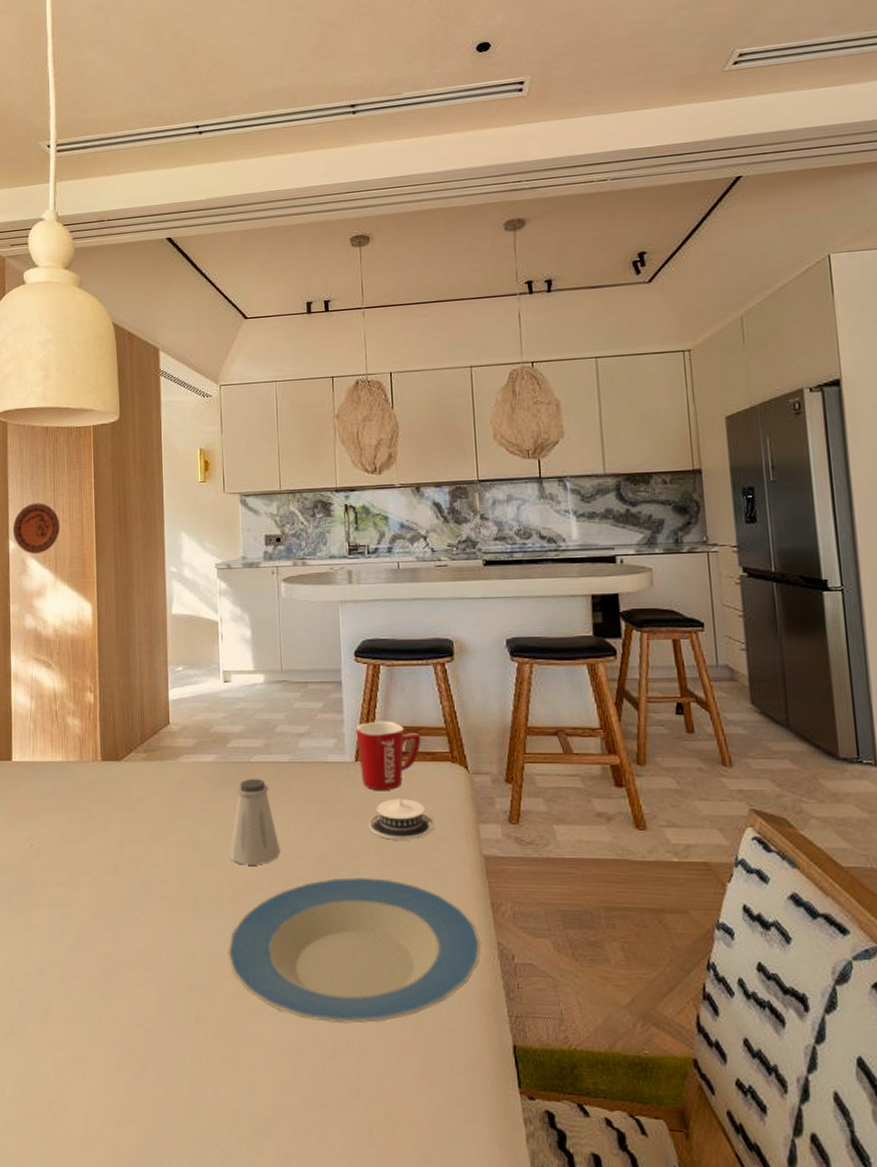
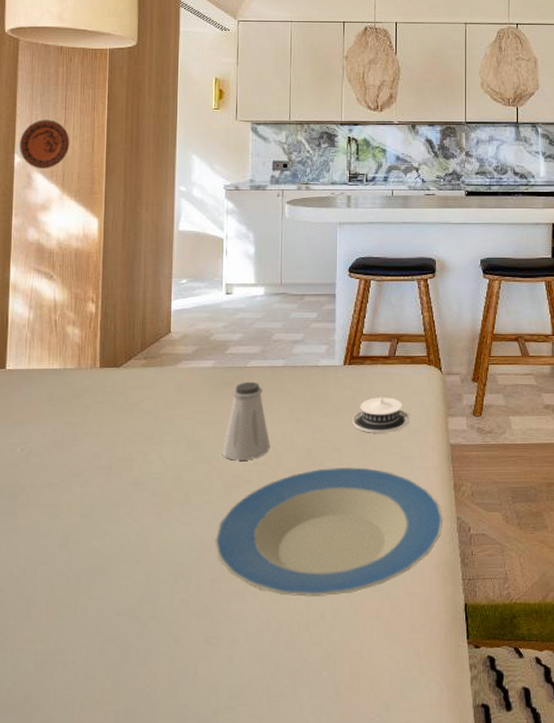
mug: present [356,721,421,791] -> none [346,329,403,391]

